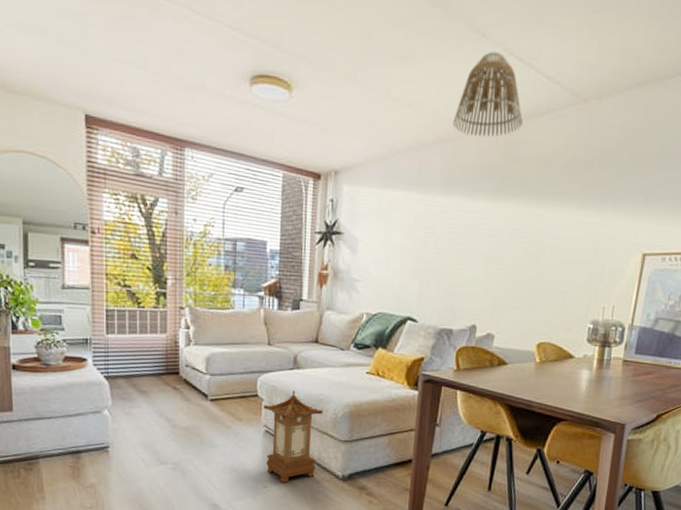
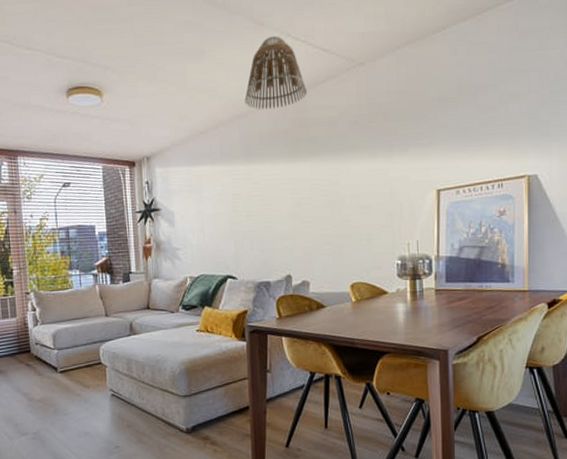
lantern: present [263,390,323,483] -> none [107,354,162,441]

